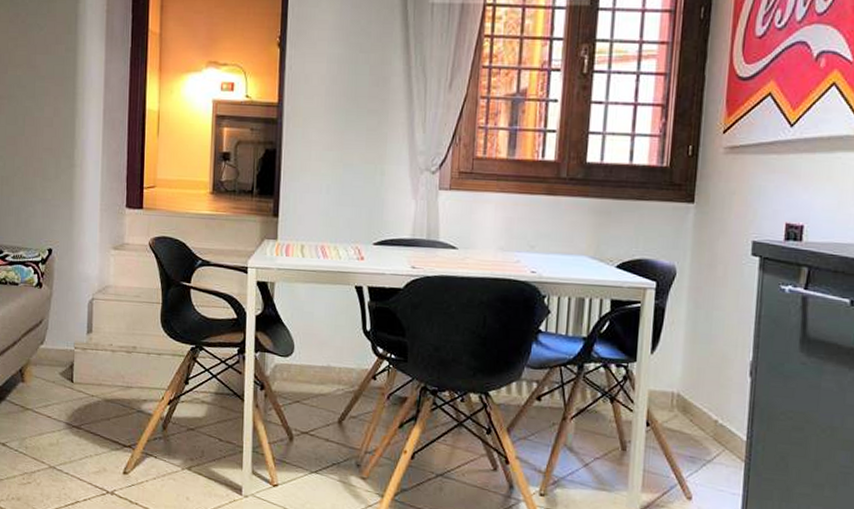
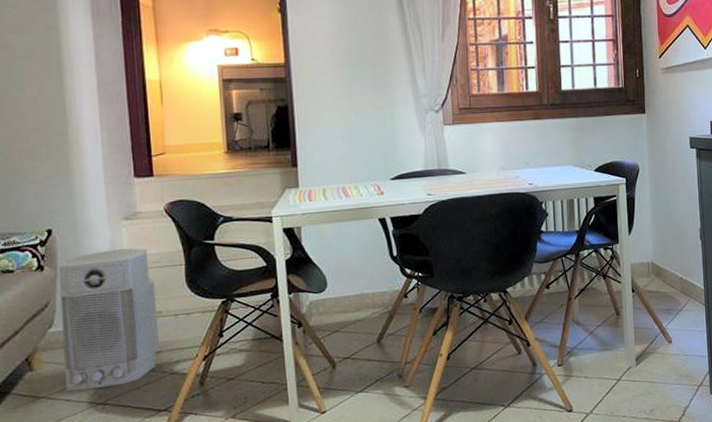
air purifier: none [48,277,133,413] -> present [59,248,160,391]

